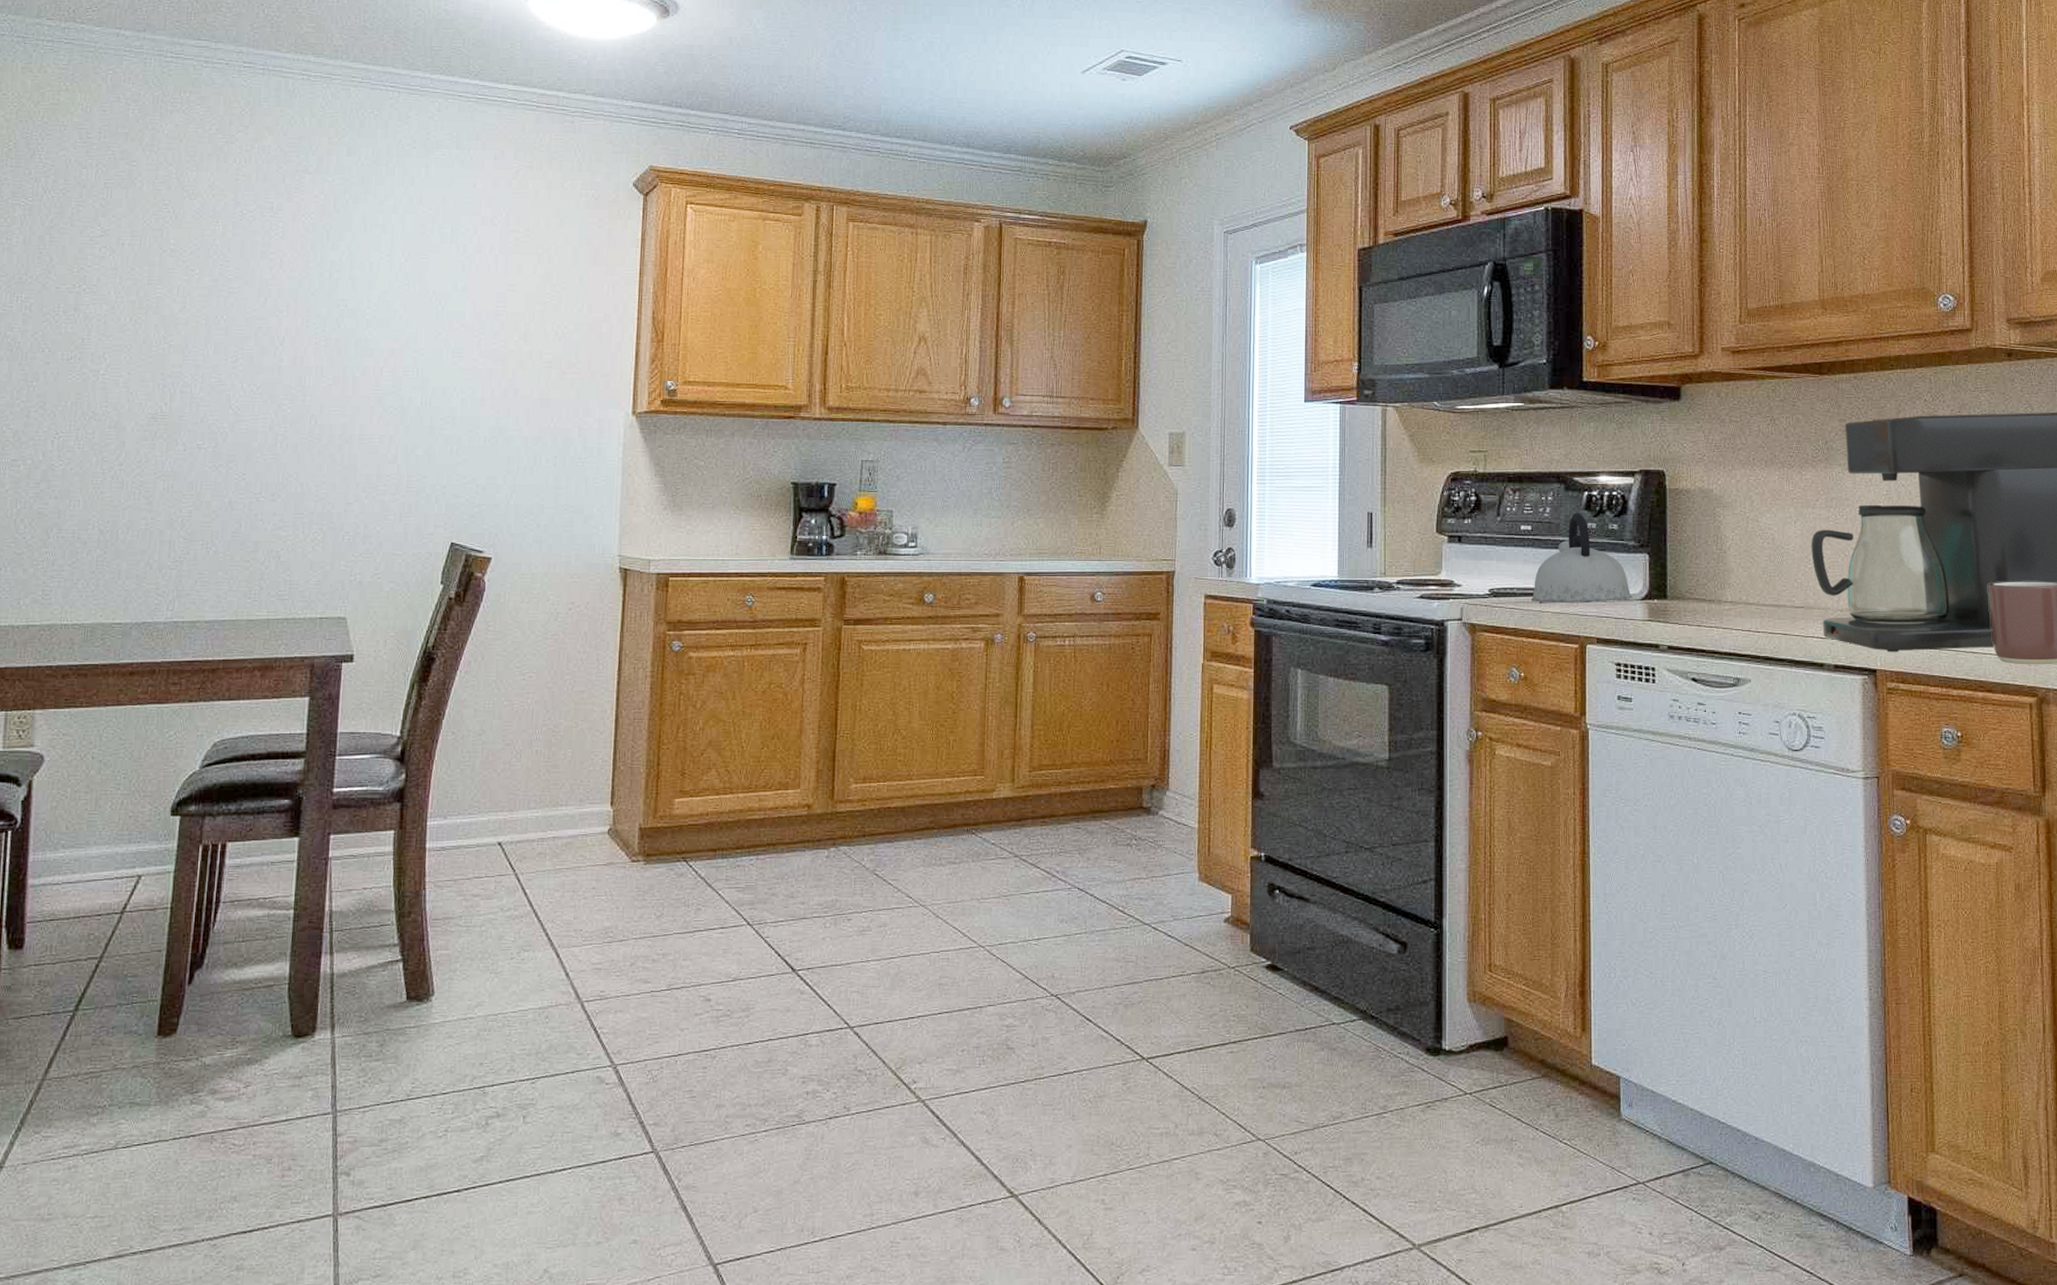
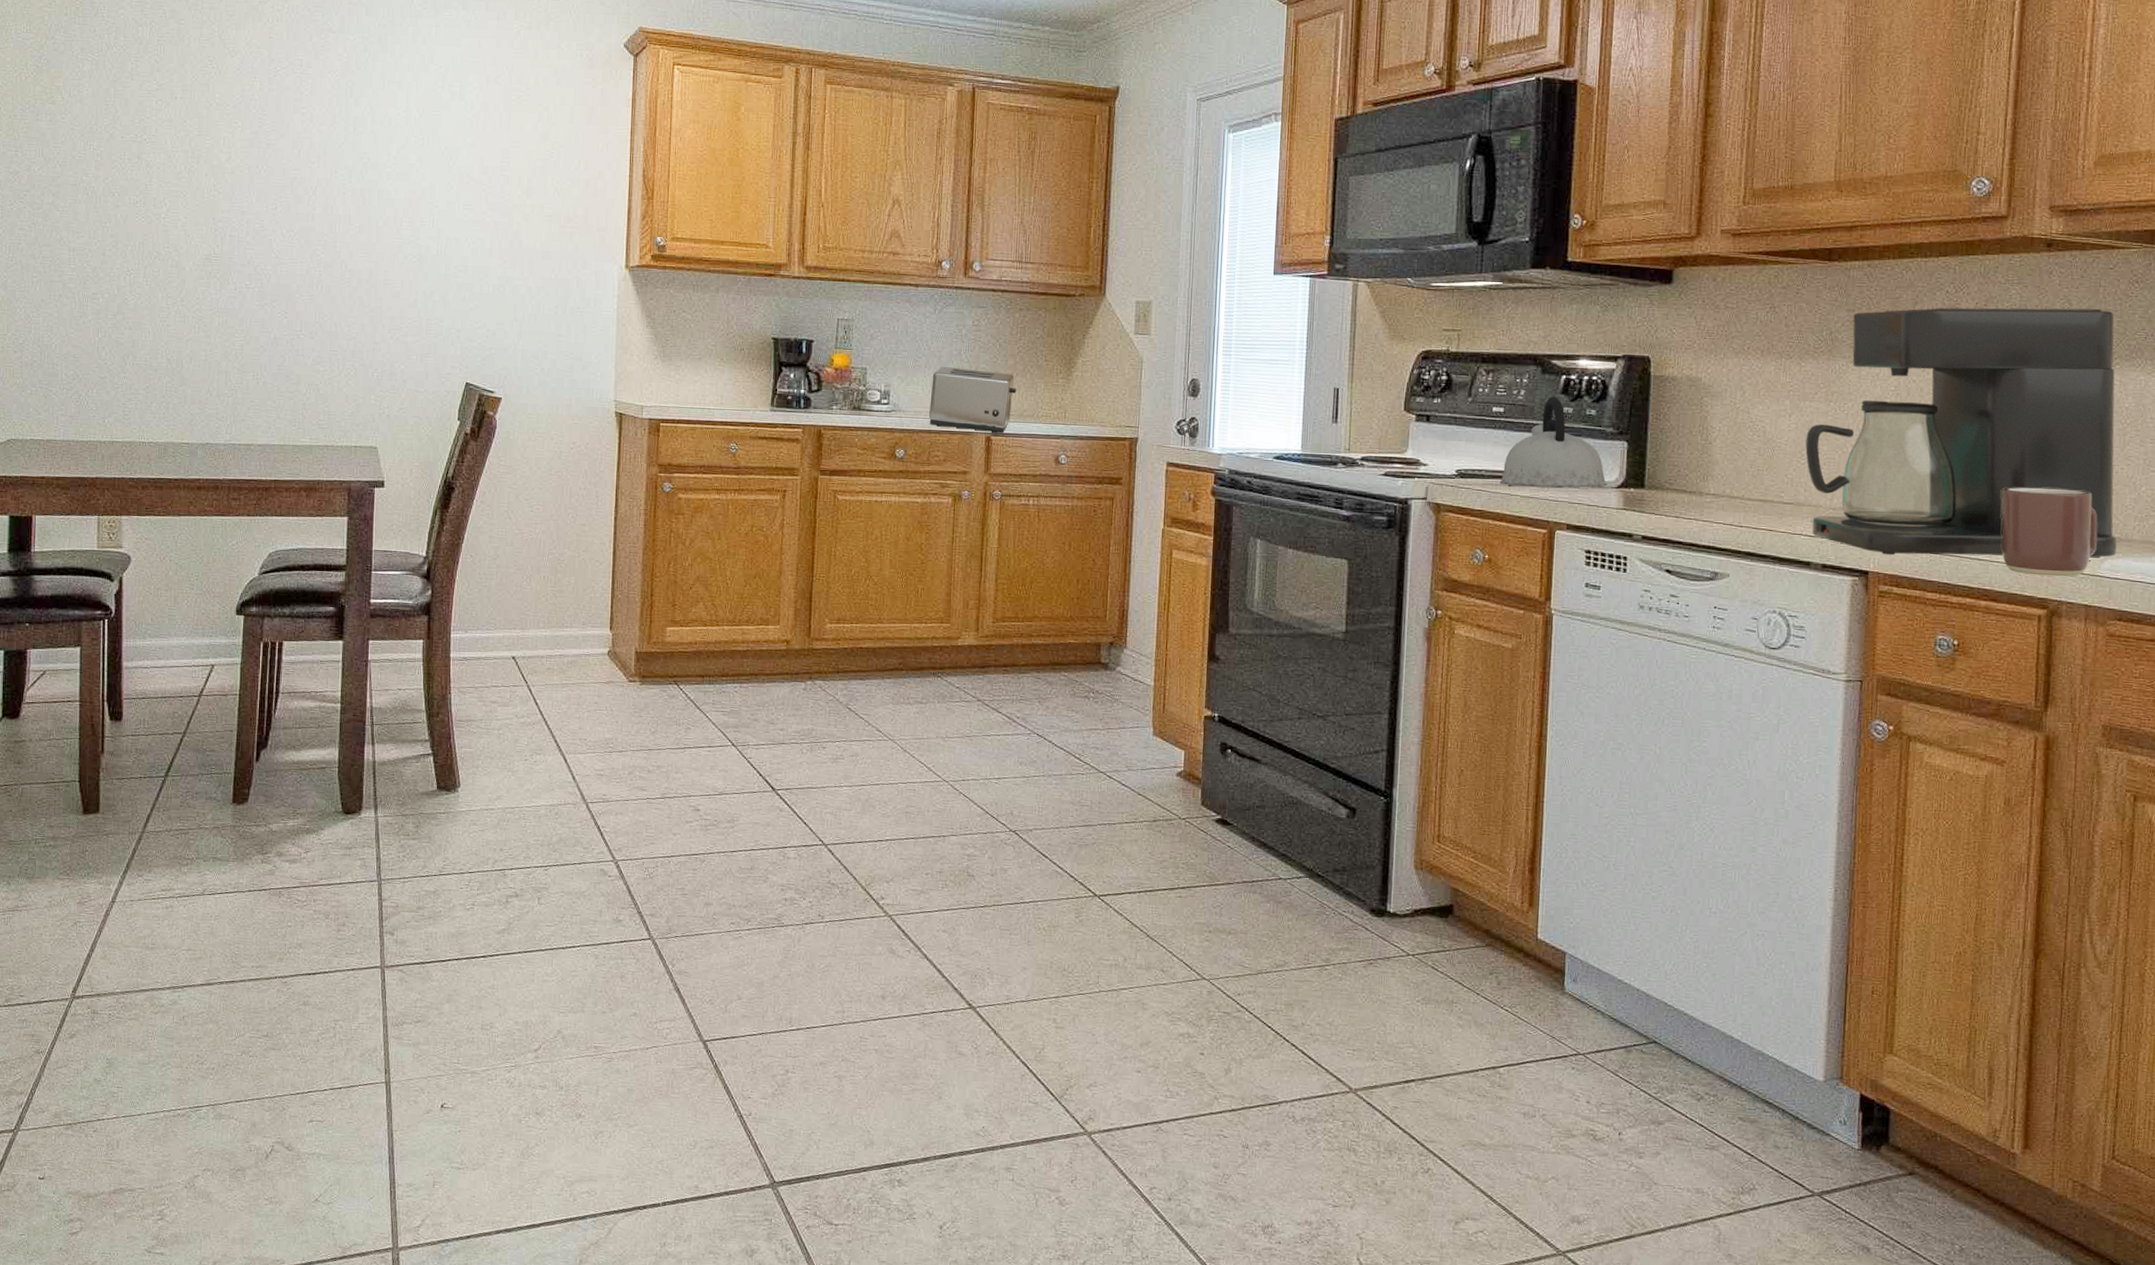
toaster: none [959,505,1050,573] -> present [929,366,1017,433]

